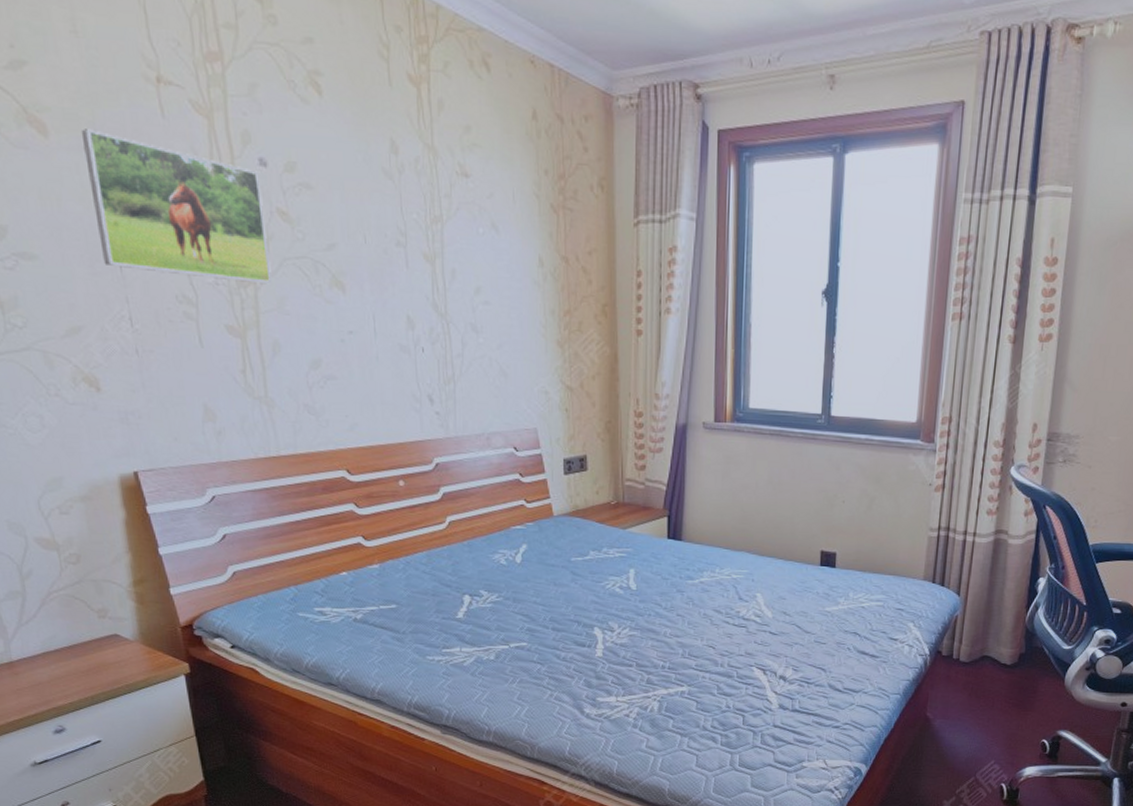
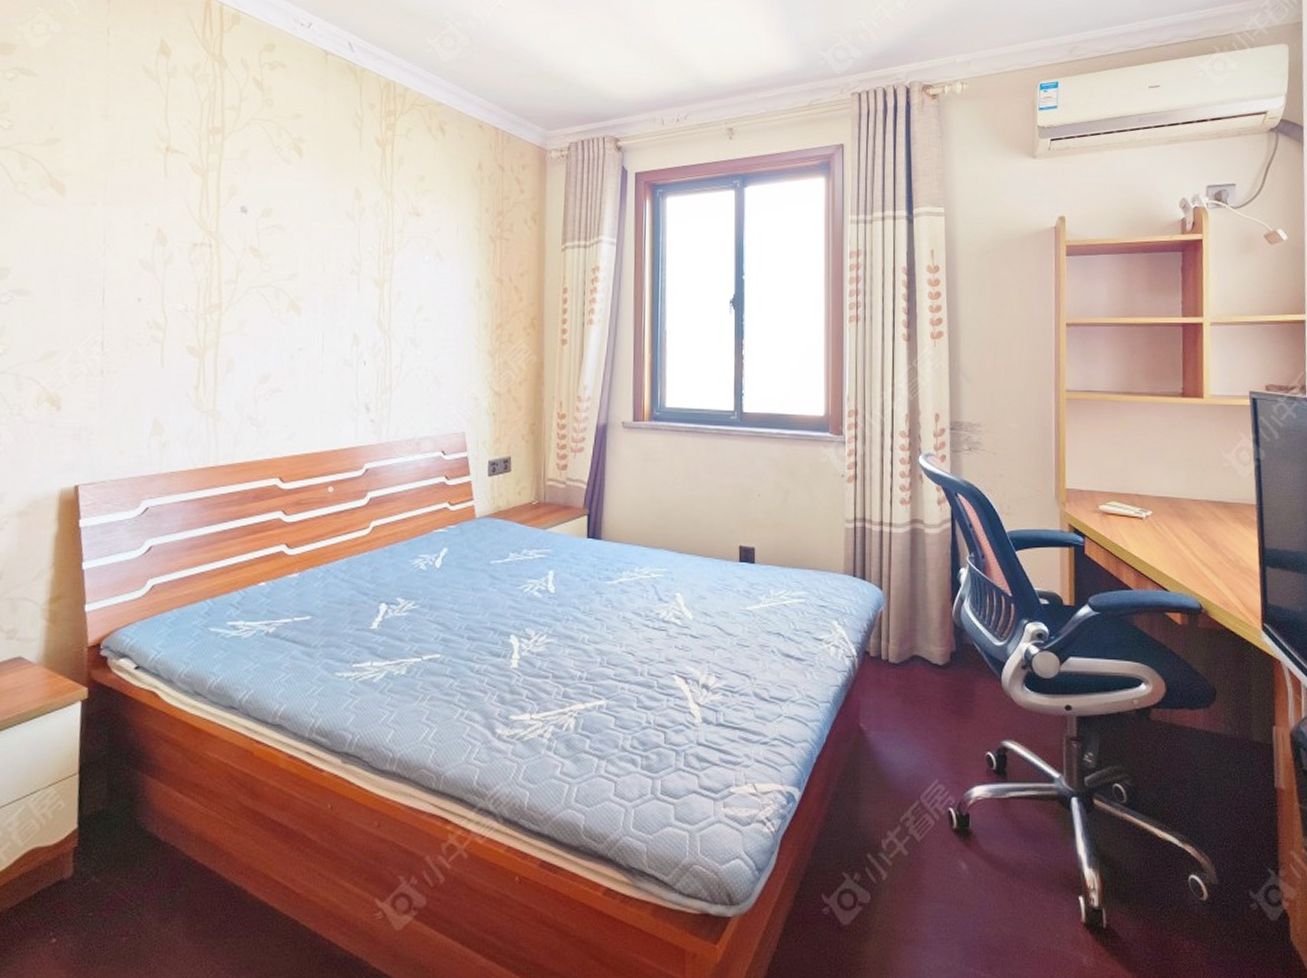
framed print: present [81,129,272,285] -> none [89,188,239,310]

